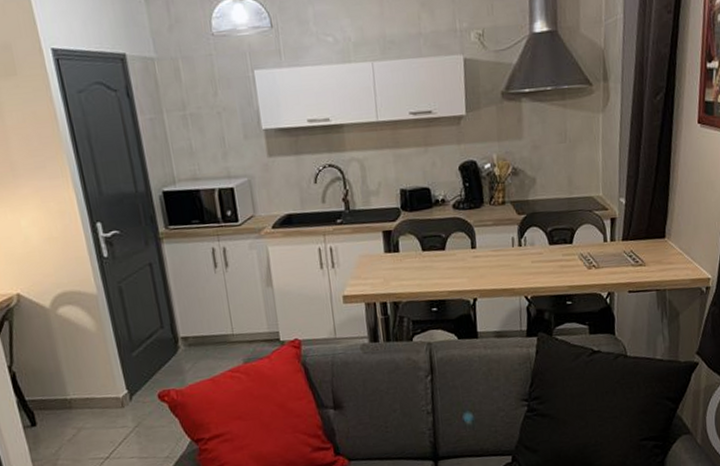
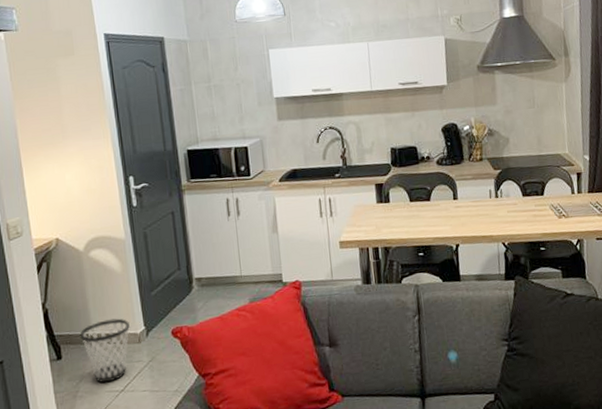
wastebasket: none [54,381,111,450] -> present [79,318,130,383]

